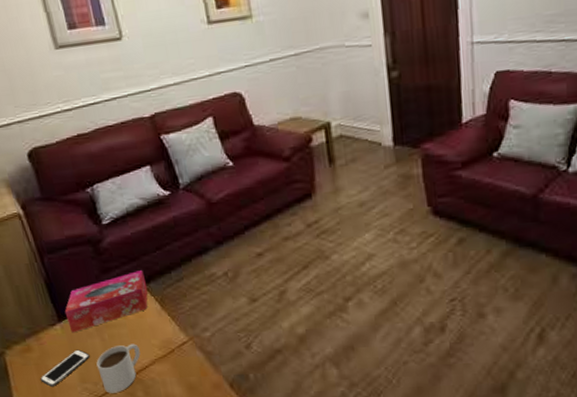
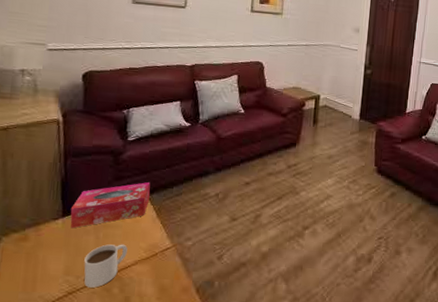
cell phone: present [40,349,90,386] -> none [26,243,81,276]

